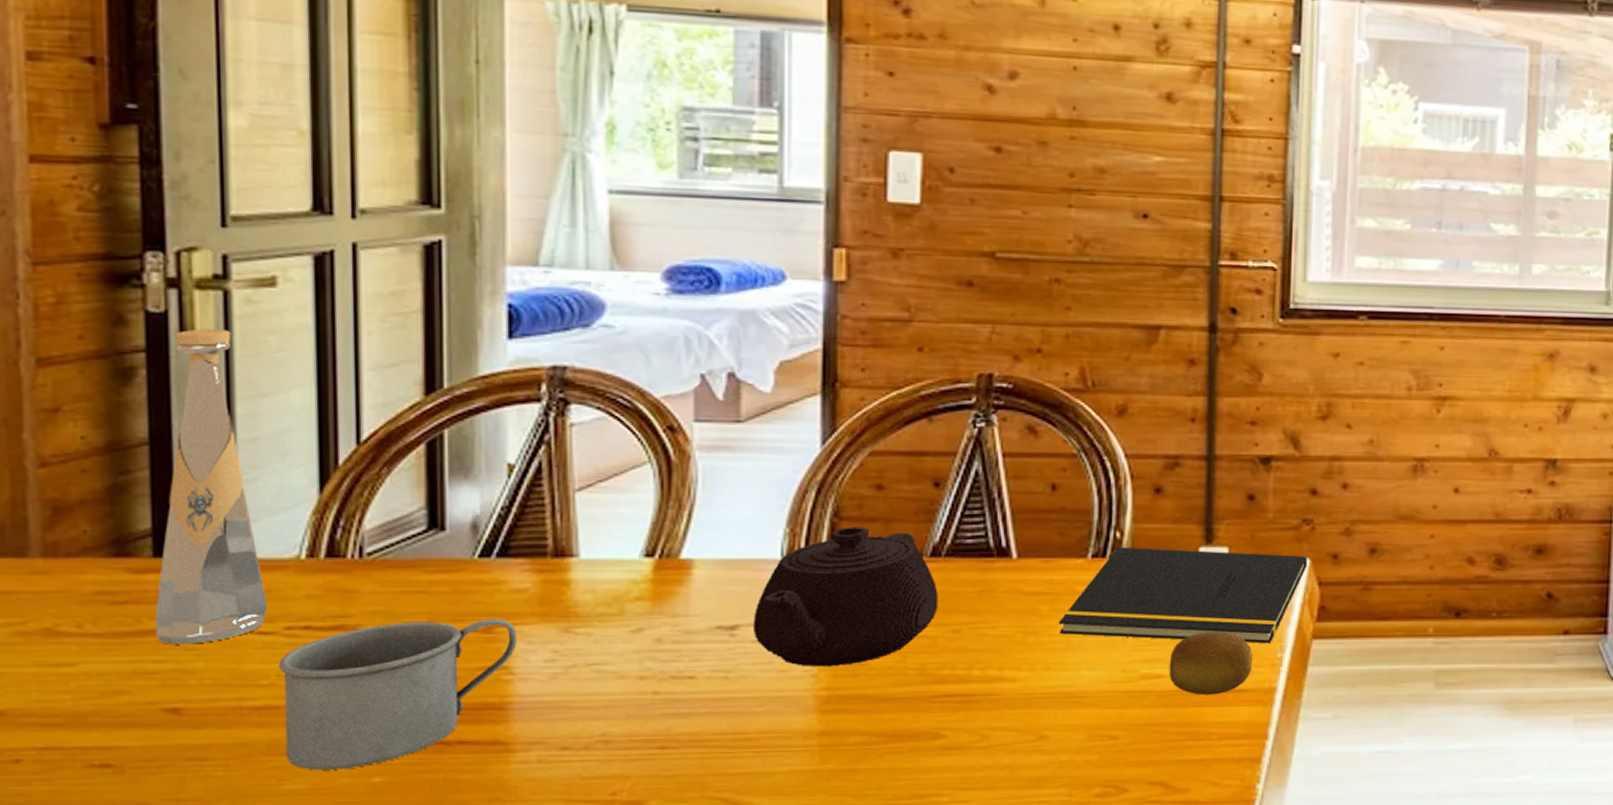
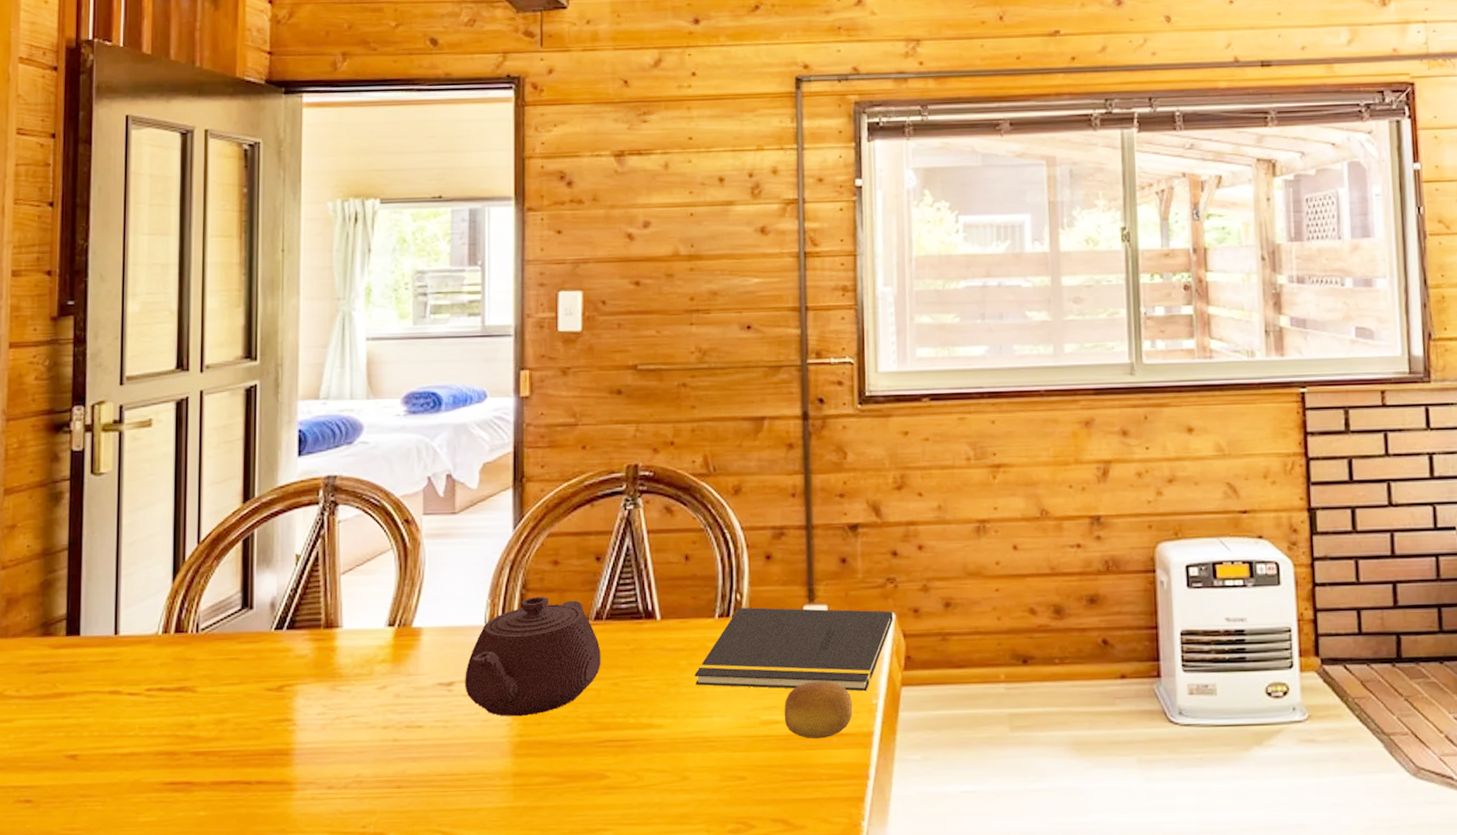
bottle: present [154,329,268,645] -> none [64,460,136,704]
mug: present [279,619,518,770] -> none [141,679,300,806]

